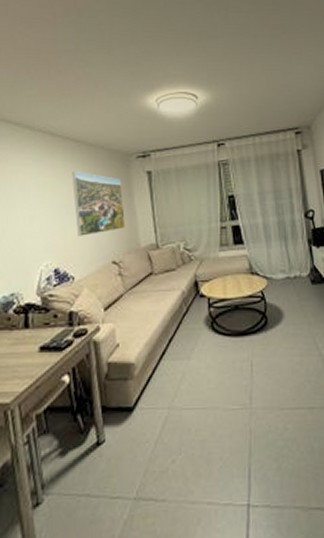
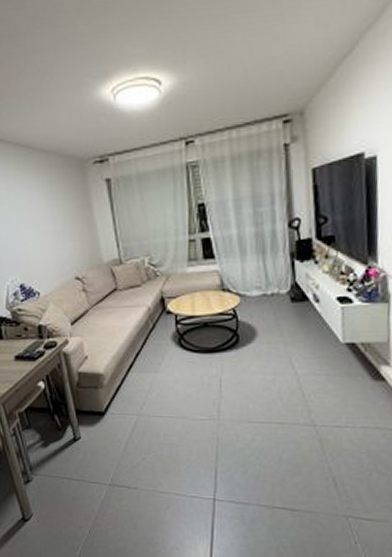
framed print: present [72,172,126,236] -> none [26,182,87,252]

